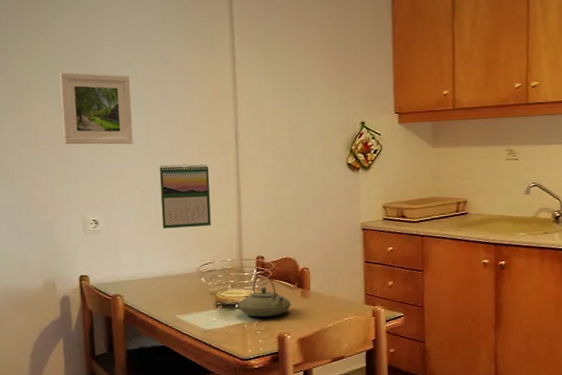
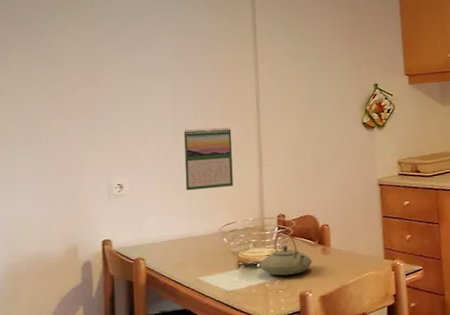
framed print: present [59,72,133,145] -> none [90,45,159,113]

